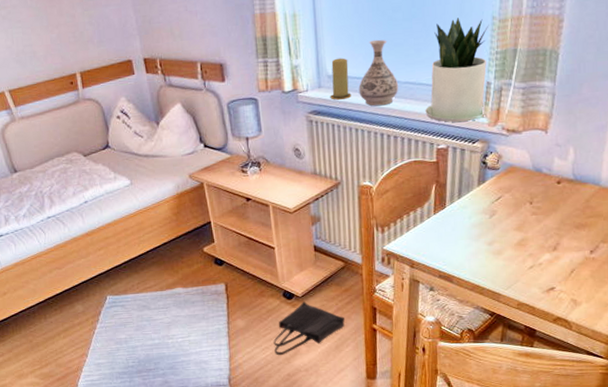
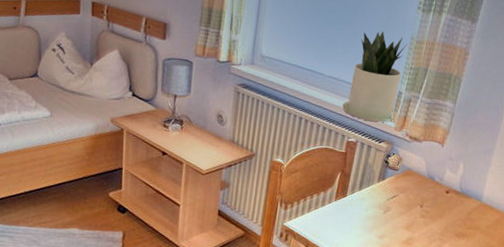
candle: present [330,57,352,100] -> none [260,42,282,80]
vase: present [358,39,399,106] -> none [286,33,323,93]

